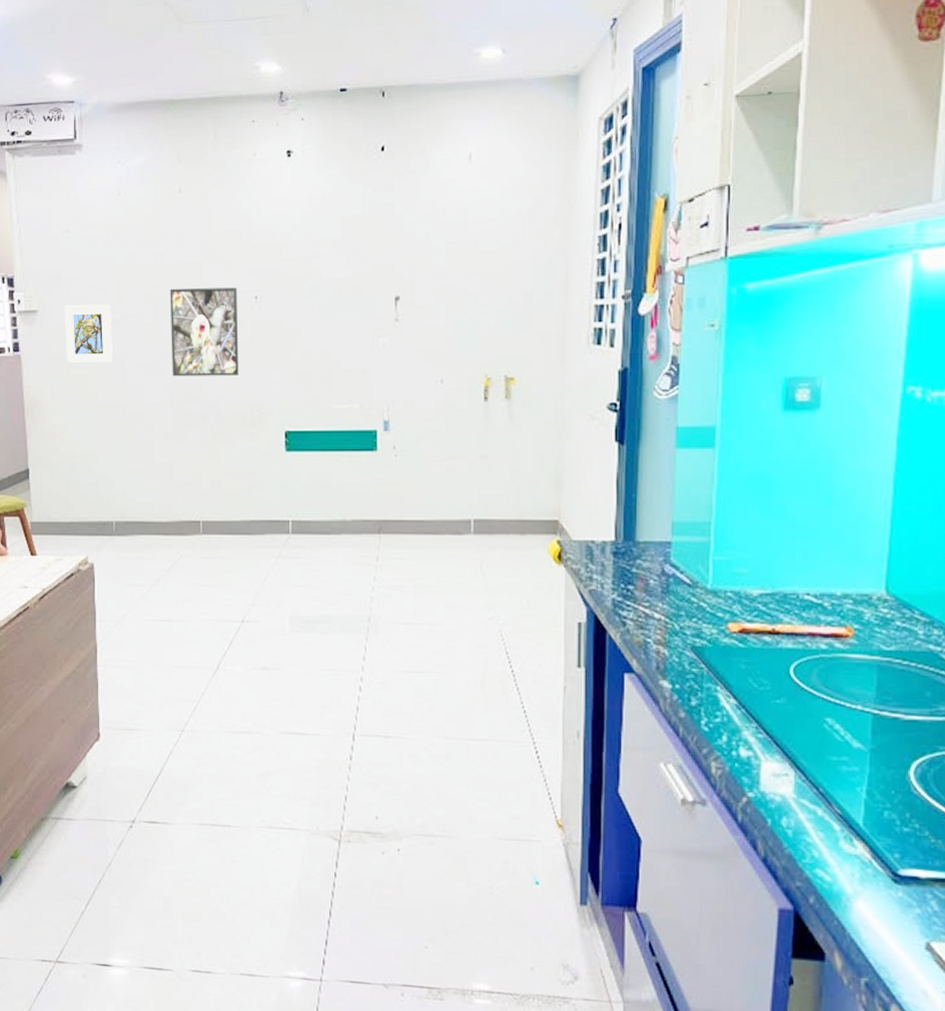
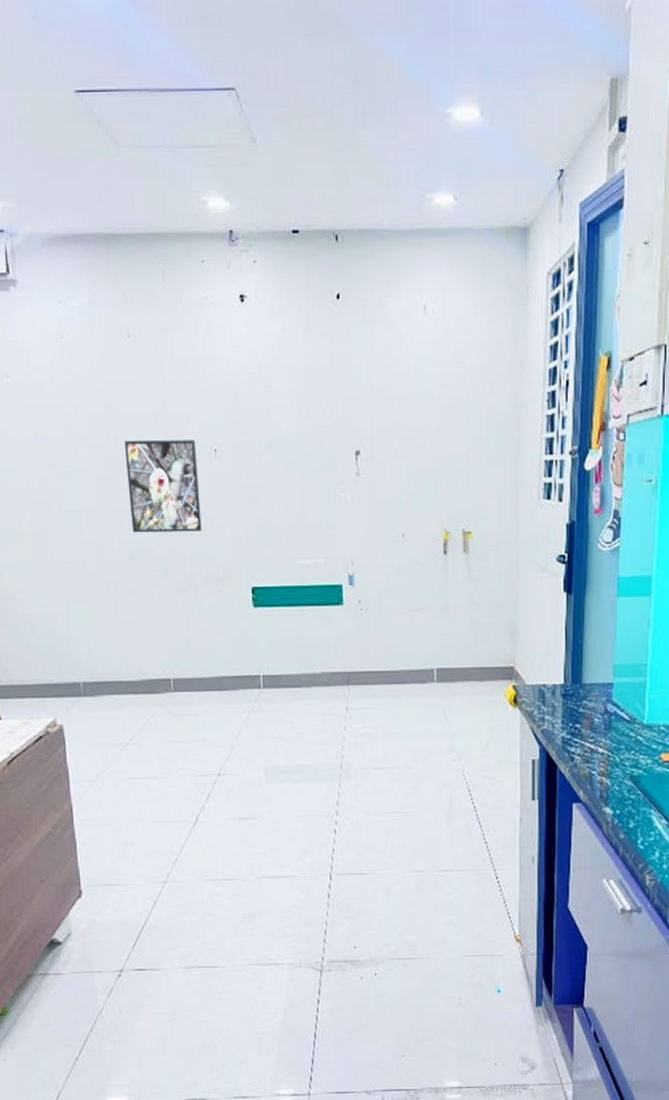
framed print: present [65,304,112,364] -> none [11,456,68,520]

